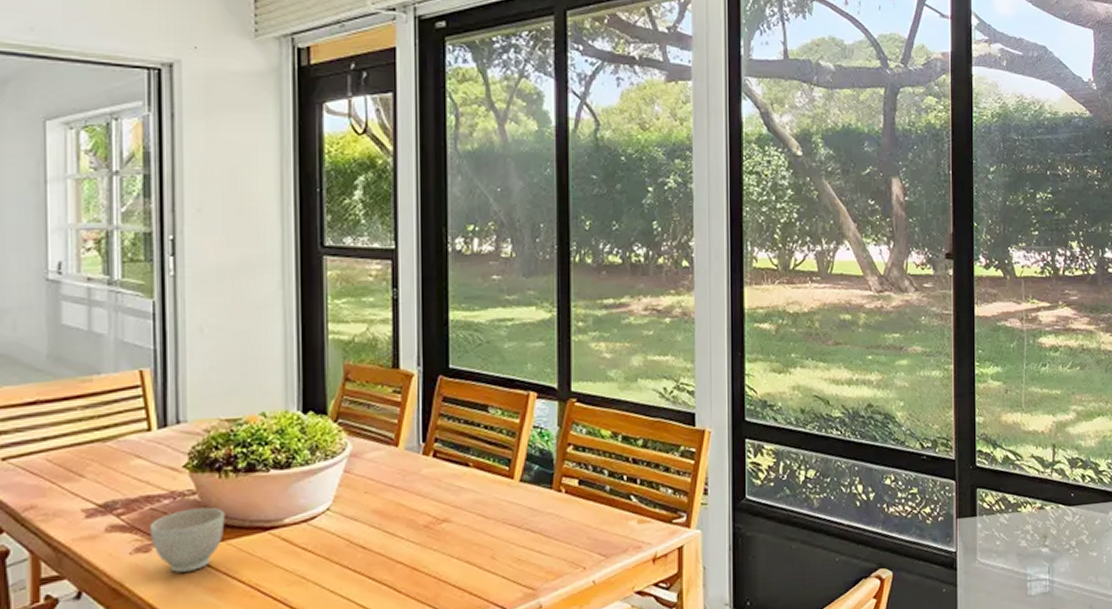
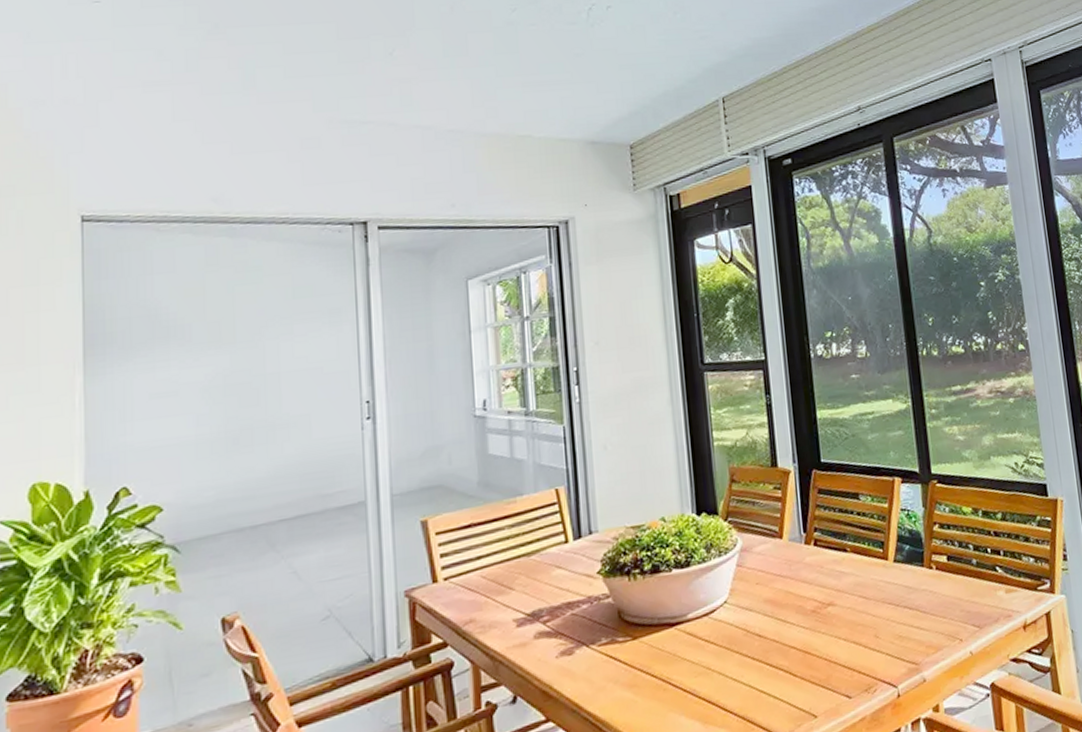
bowl: present [149,507,225,573] -> none [571,608,637,672]

